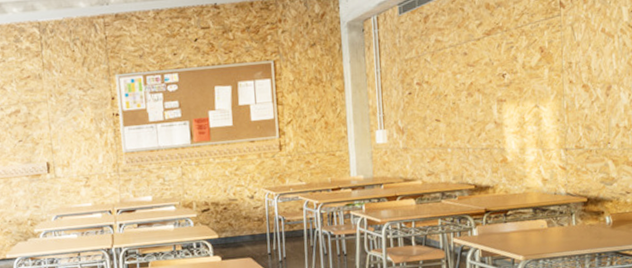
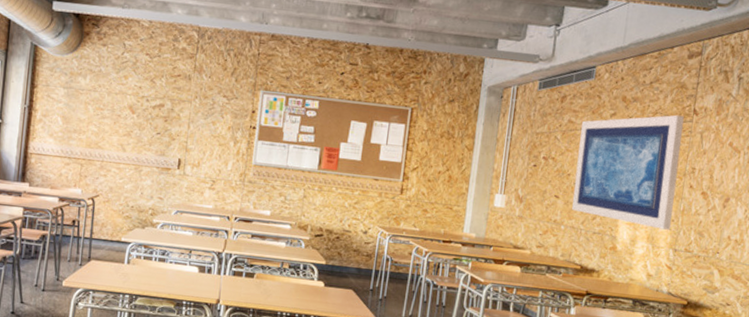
wall art: none [448,11,558,132] -> present [571,115,684,230]

